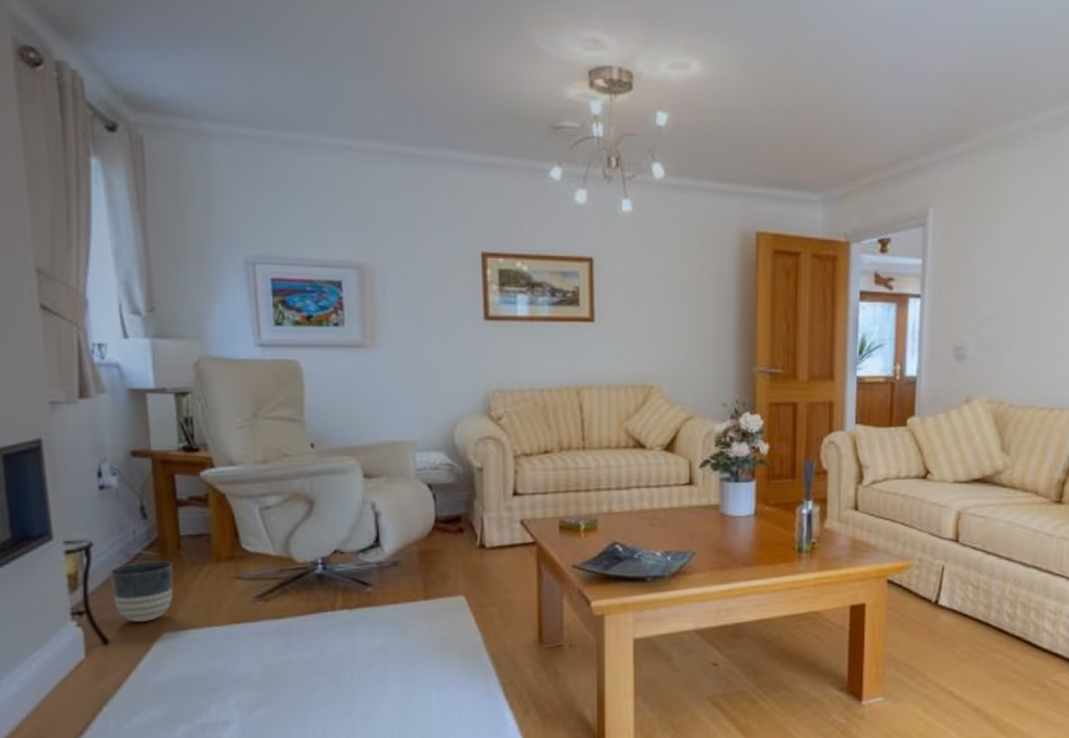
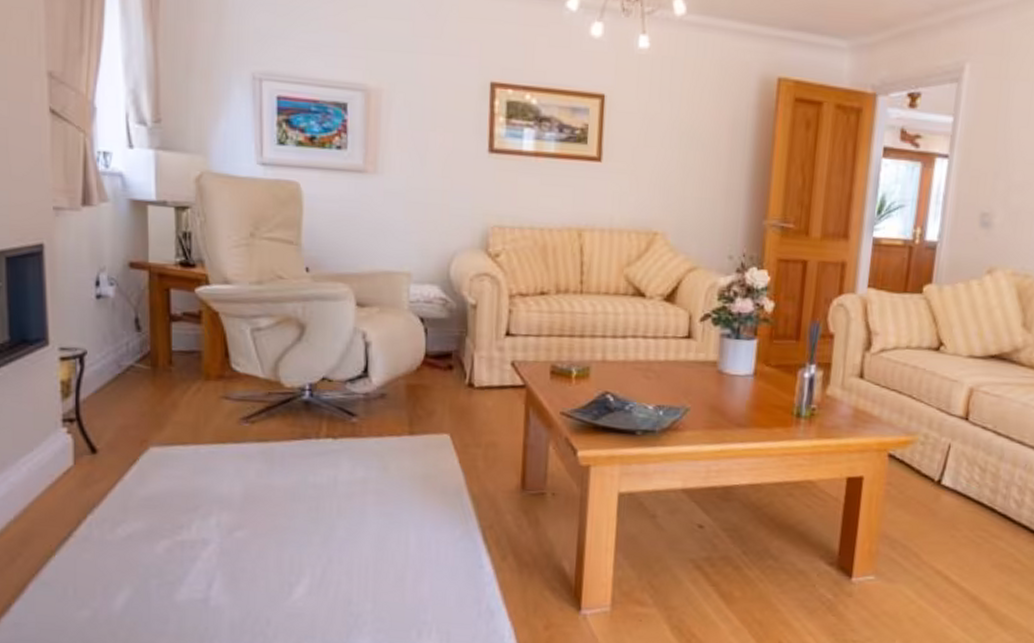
planter: present [110,561,173,622] -> none [102,373,162,435]

